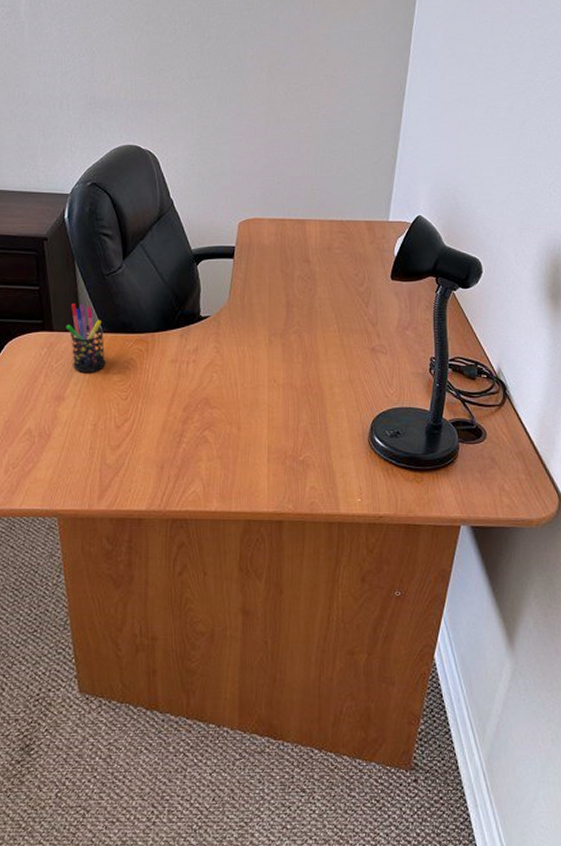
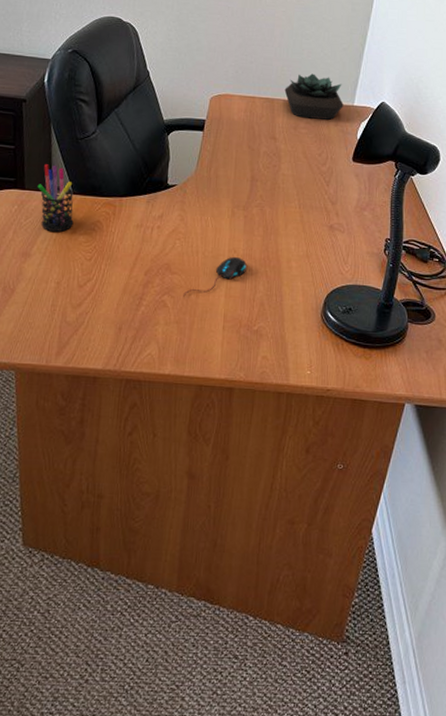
mouse: none [225,386,288,431] -> present [183,256,247,297]
succulent plant: none [315,190,378,238] -> present [284,73,344,120]

